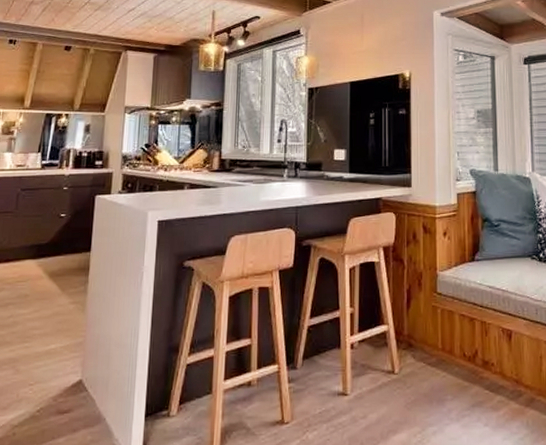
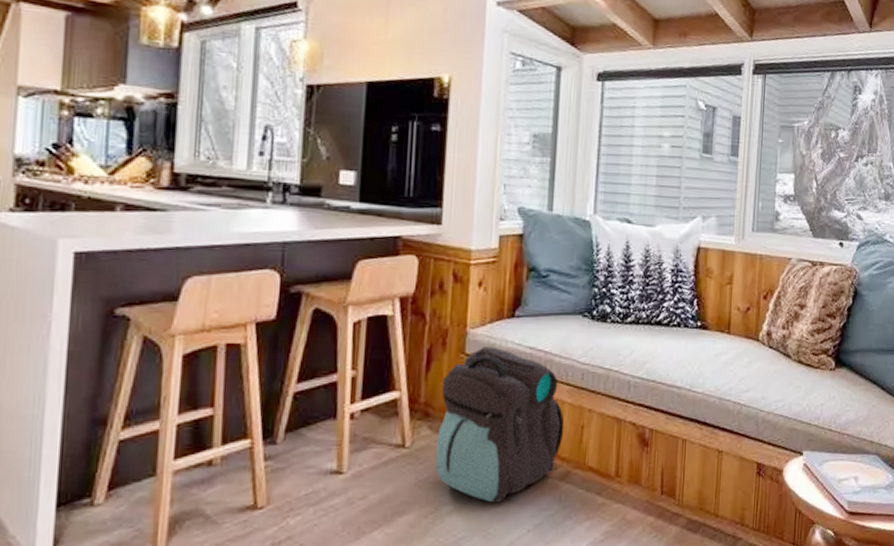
backpack: none [420,286,525,425] -> present [435,347,565,503]

